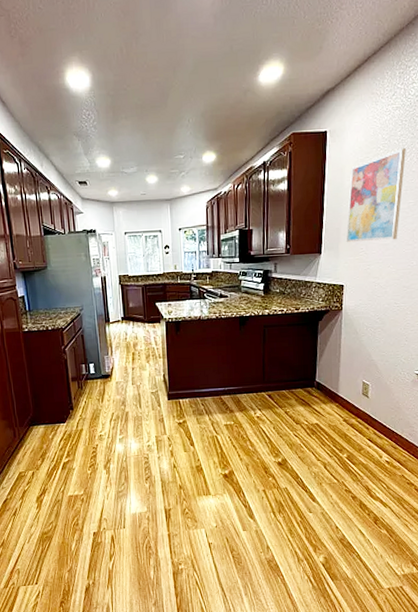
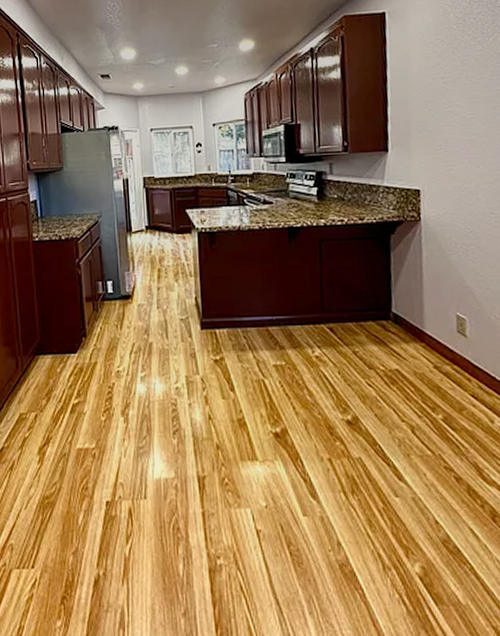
wall art: present [346,148,406,243] -> none [418,27,487,139]

